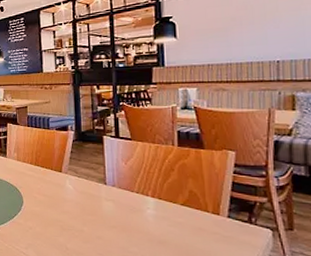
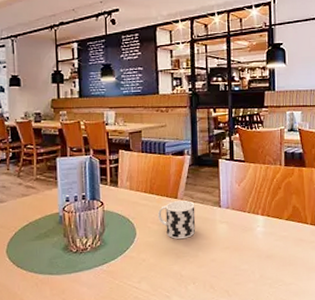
cup: none [43,175,81,213] -> present [157,200,196,240]

